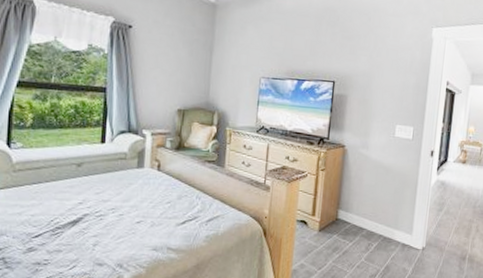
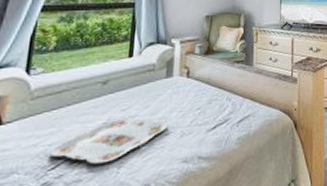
serving tray: none [33,200,138,239] -> present [50,117,167,165]

